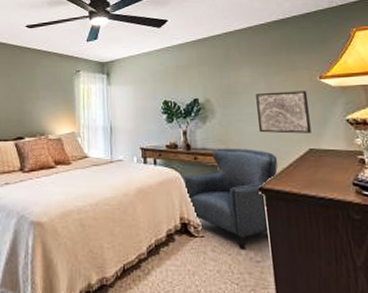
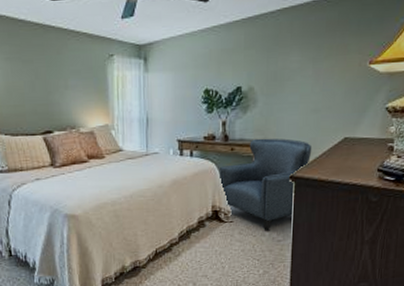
wall art: present [256,91,312,134] -> none [298,77,354,123]

